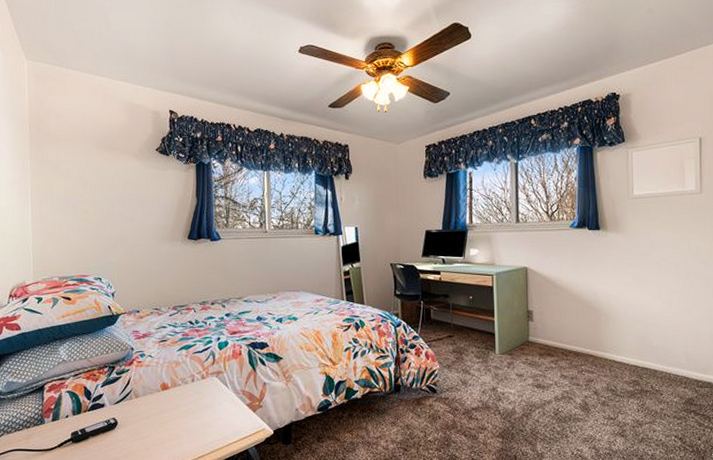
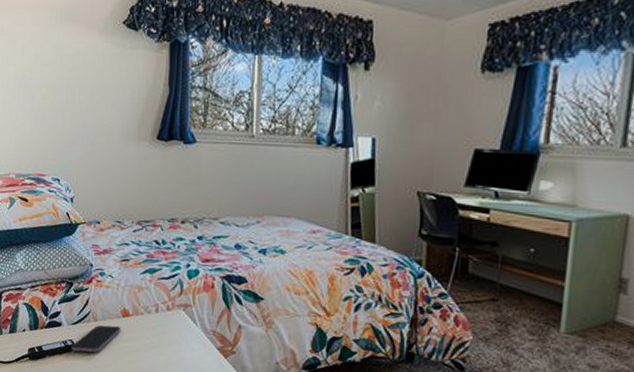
smartphone: none [114,400,161,428] -> present [71,325,121,353]

